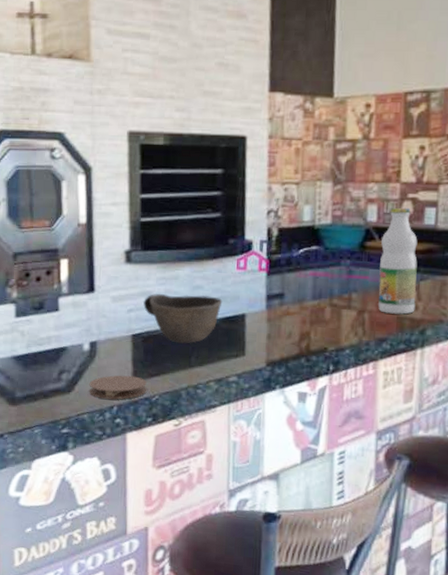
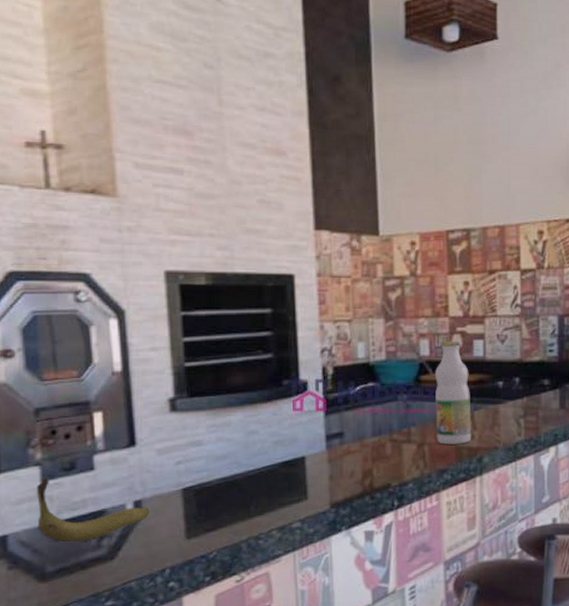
banana: none [11,313,103,374] -> present [37,477,149,543]
coaster: present [89,375,147,400] -> none [135,533,203,562]
bowl: present [143,293,223,344] -> none [193,441,280,493]

